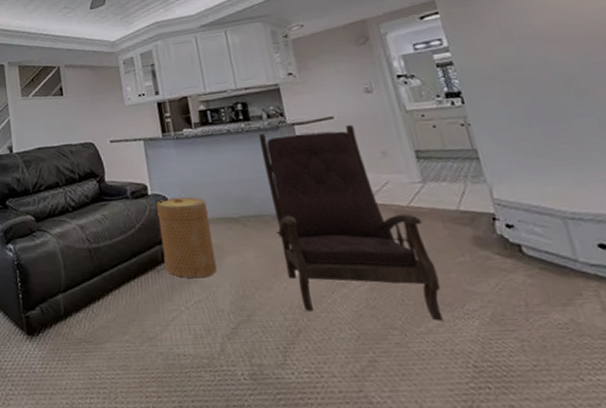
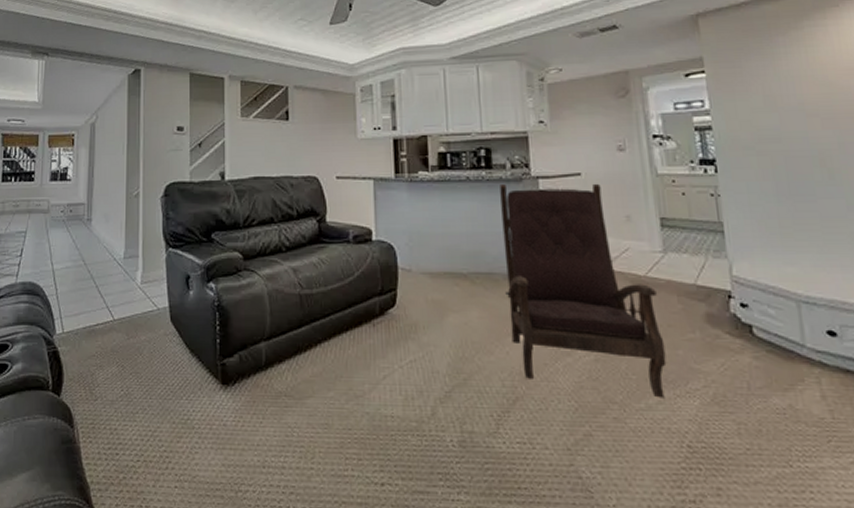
basket: present [156,196,217,279] -> none [379,246,438,336]

